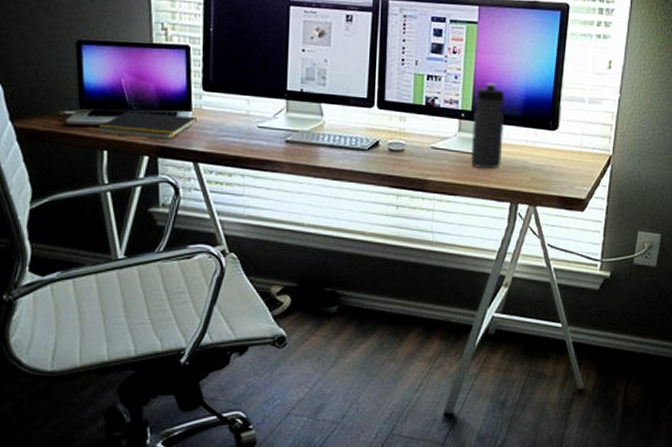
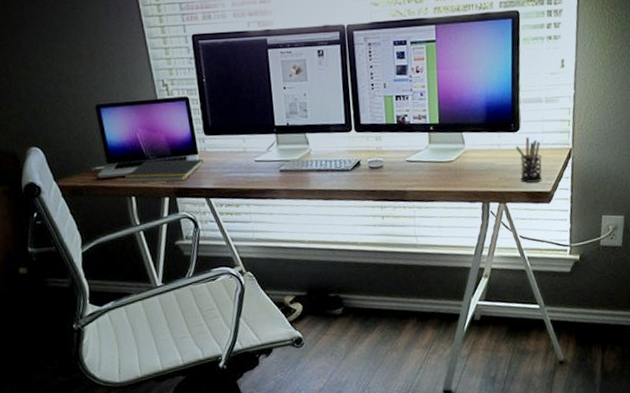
water bottle: present [470,83,504,168] -> none [441,95,471,174]
pen holder: none [553,138,580,187] -> present [516,137,542,183]

